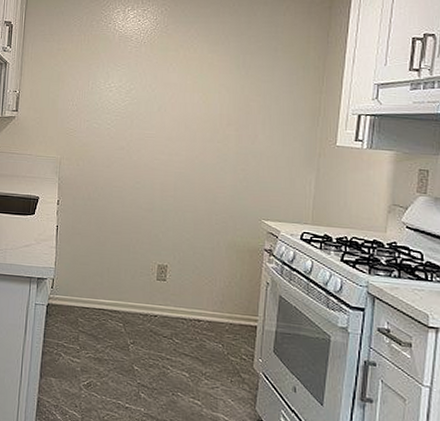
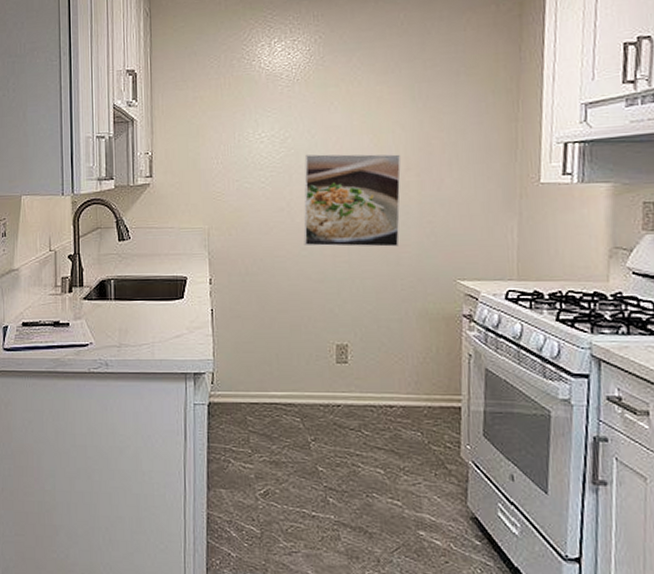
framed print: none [138,105,224,187] -> present [303,154,401,247]

